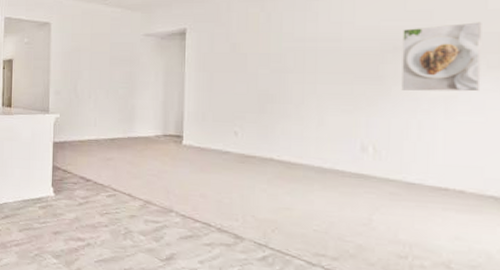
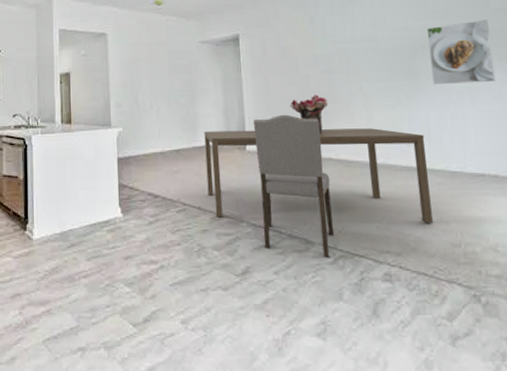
dining table: none [139,123,382,232] -> present [204,128,433,223]
chair: none [191,111,269,254] -> present [253,114,334,258]
bouquet: none [233,94,276,133] -> present [290,94,328,133]

